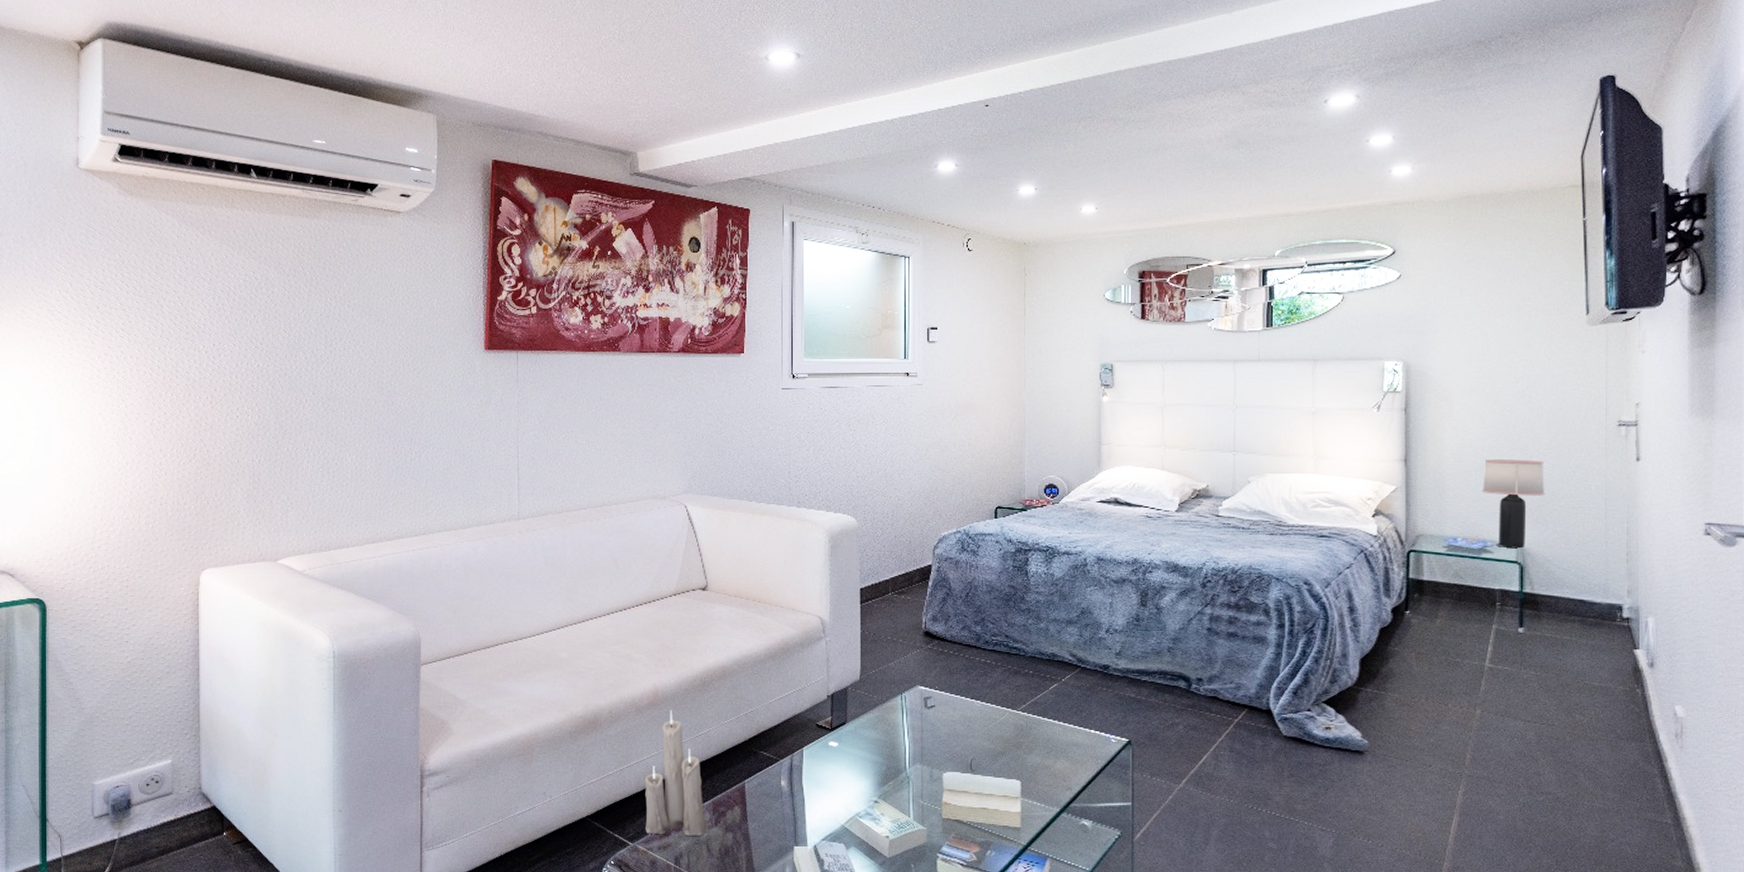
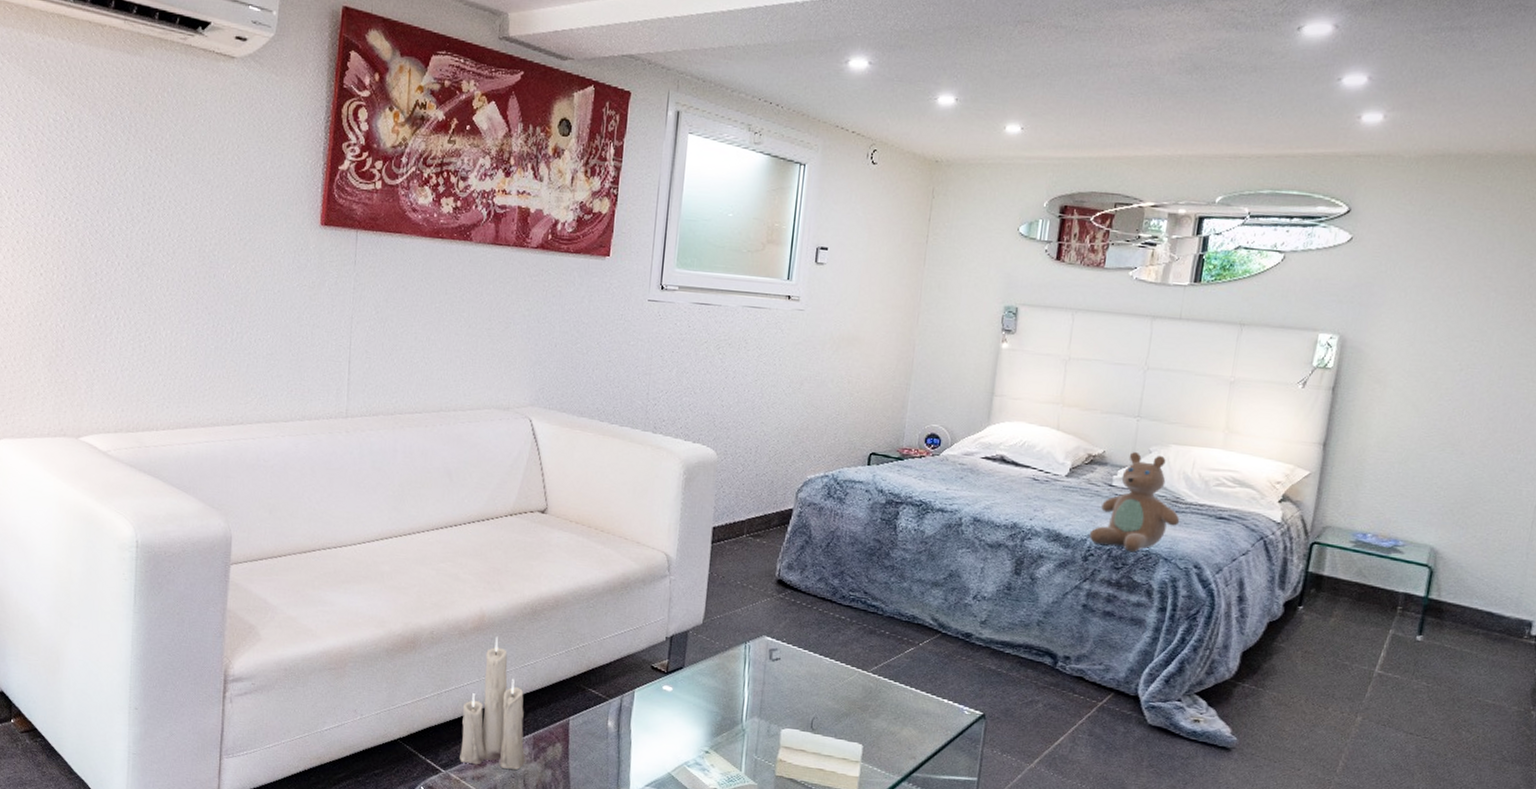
teddy bear: none [1204,484,1285,576] -> present [1089,452,1180,553]
table lamp: present [1481,458,1546,549] -> none [1402,451,1476,552]

